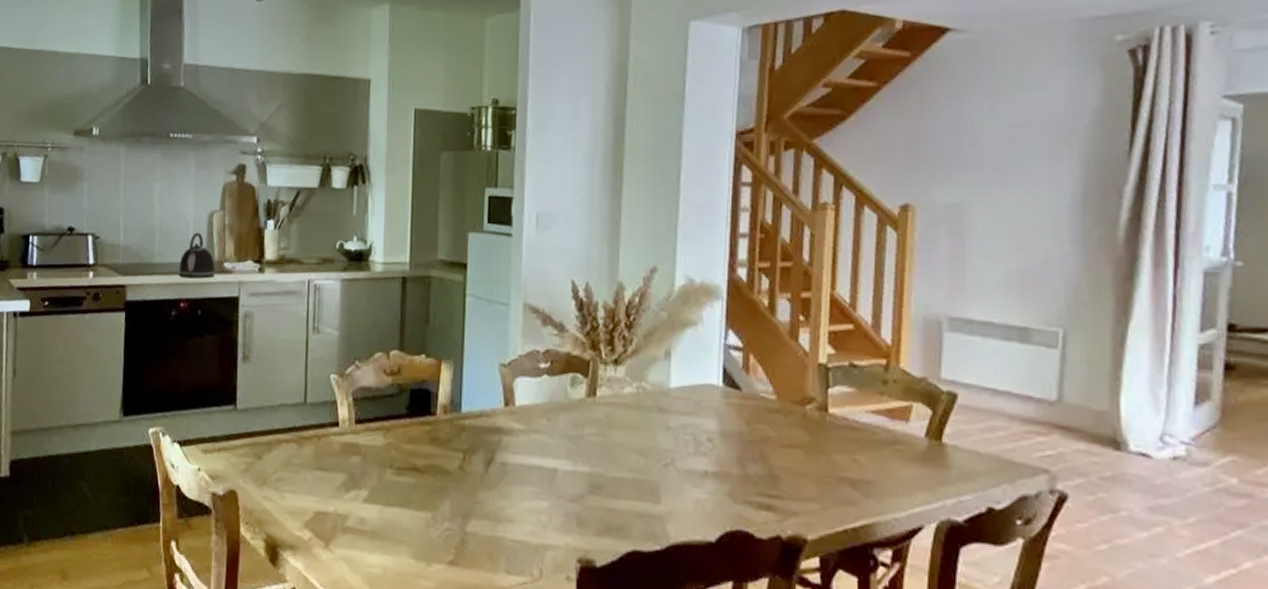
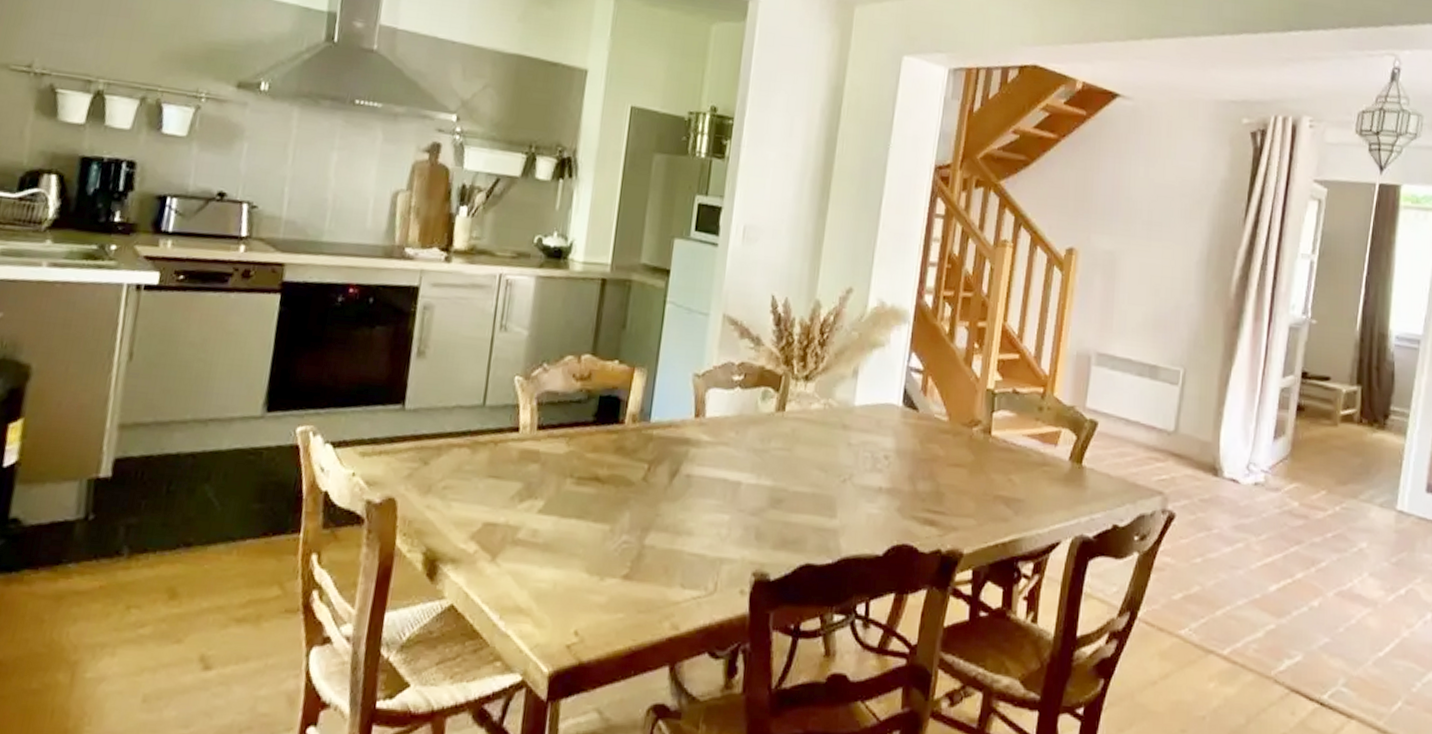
kettle: present [178,232,215,279] -> none [350,211,395,264]

